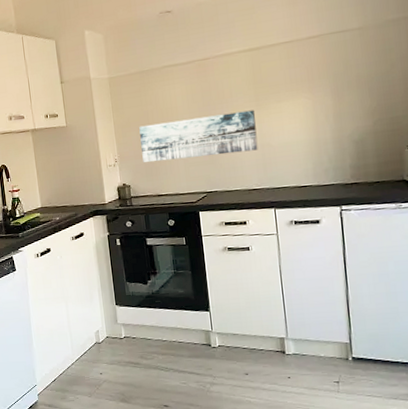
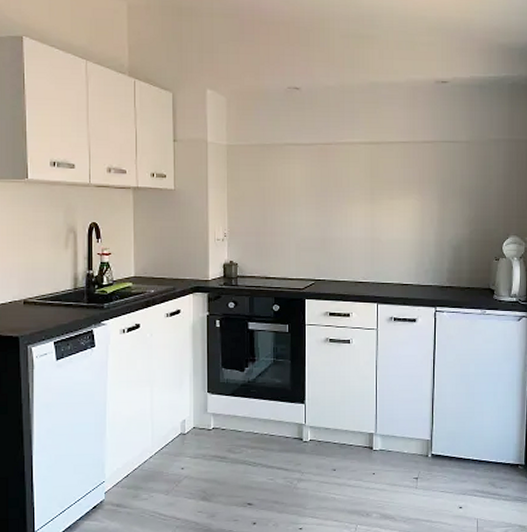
wall art: present [139,110,258,163] -> none [254,202,369,243]

